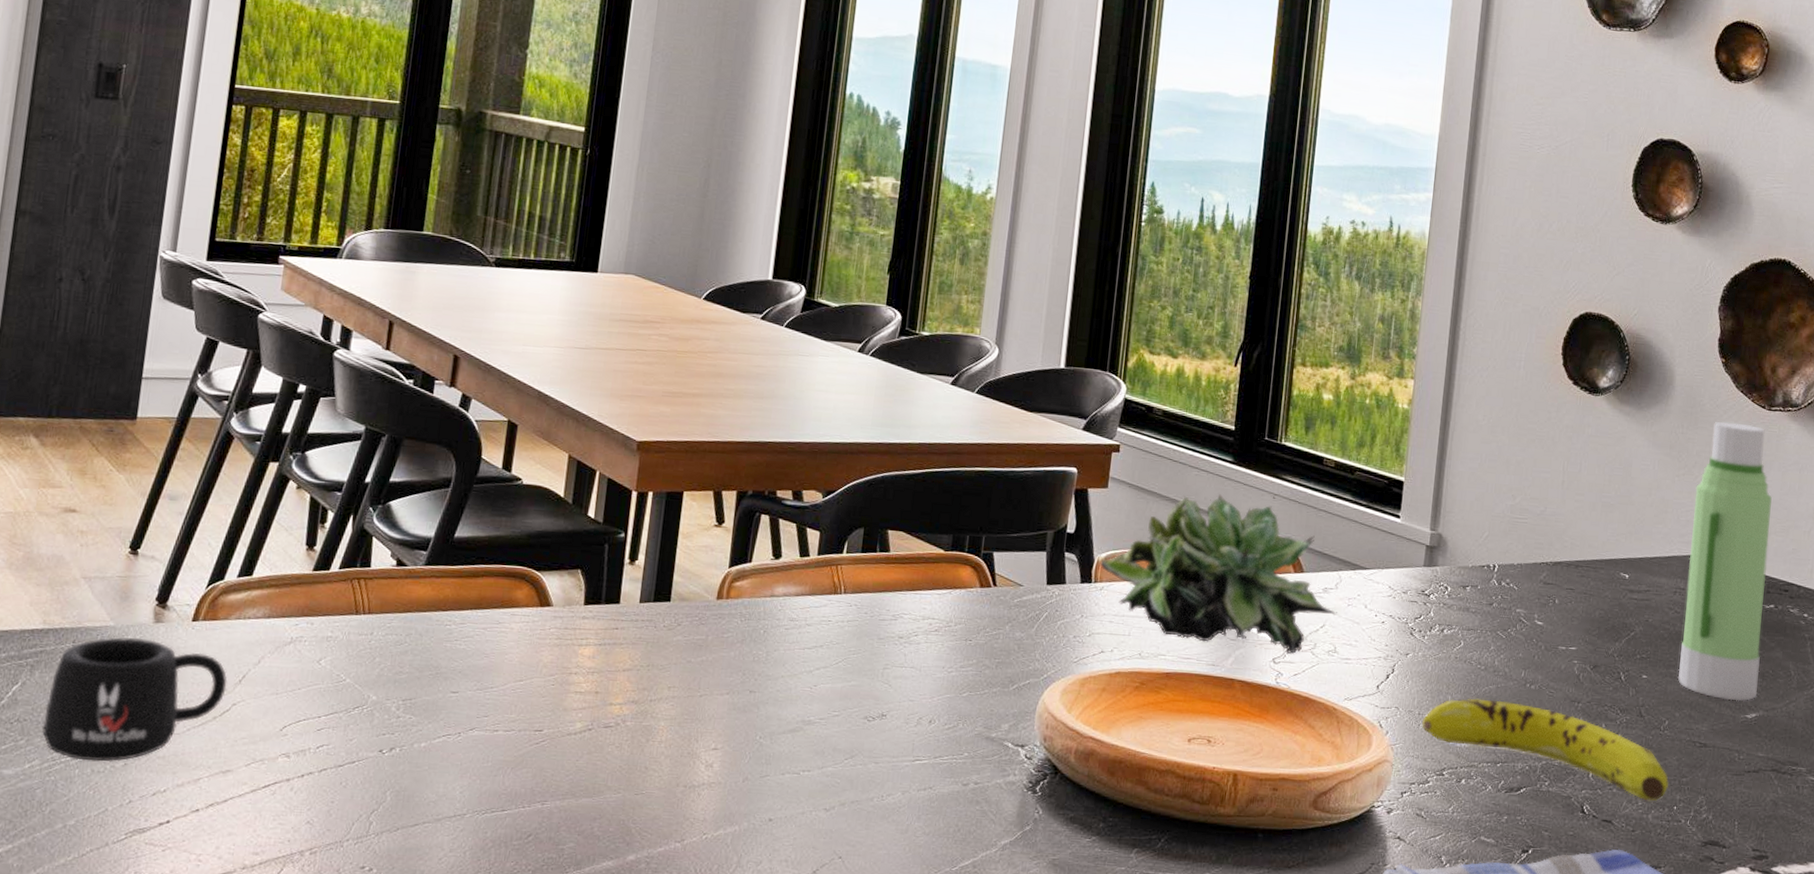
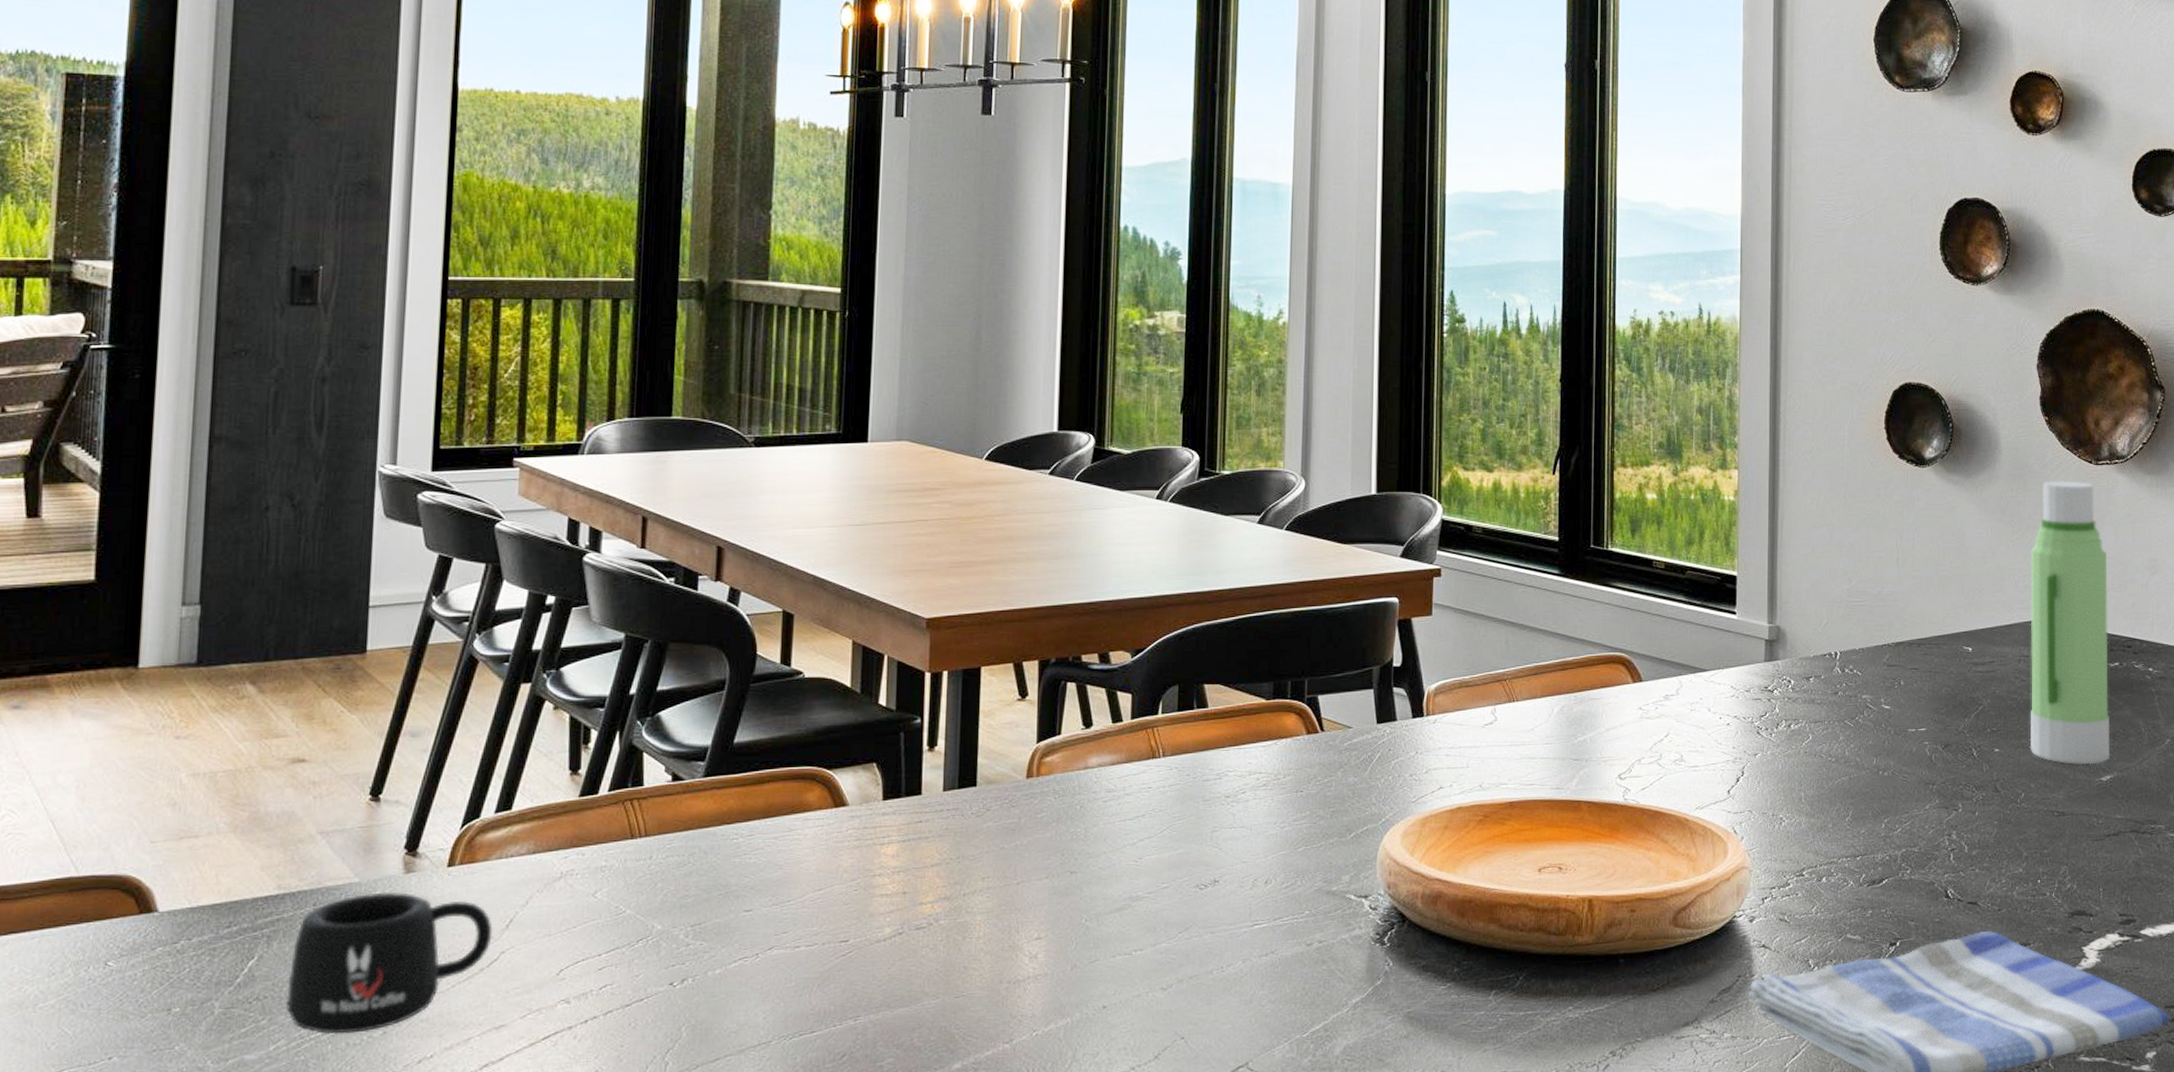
succulent plant: present [1100,494,1337,655] -> none [1431,603,1680,769]
fruit: present [1422,698,1669,801] -> none [1777,791,2030,878]

